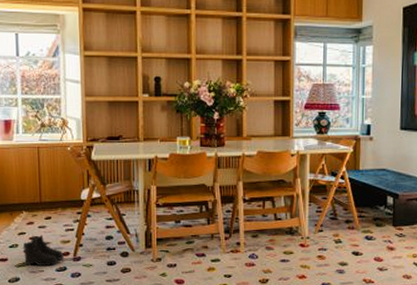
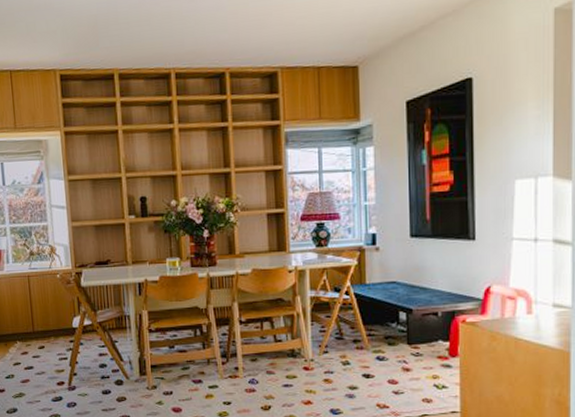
boots: present [22,235,65,267] -> none [18,365,60,397]

